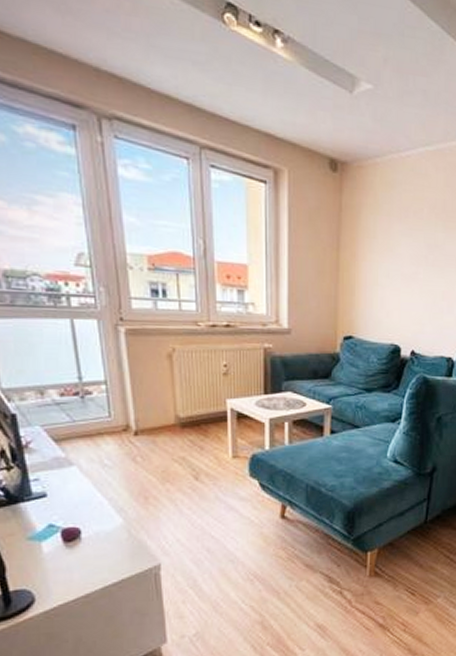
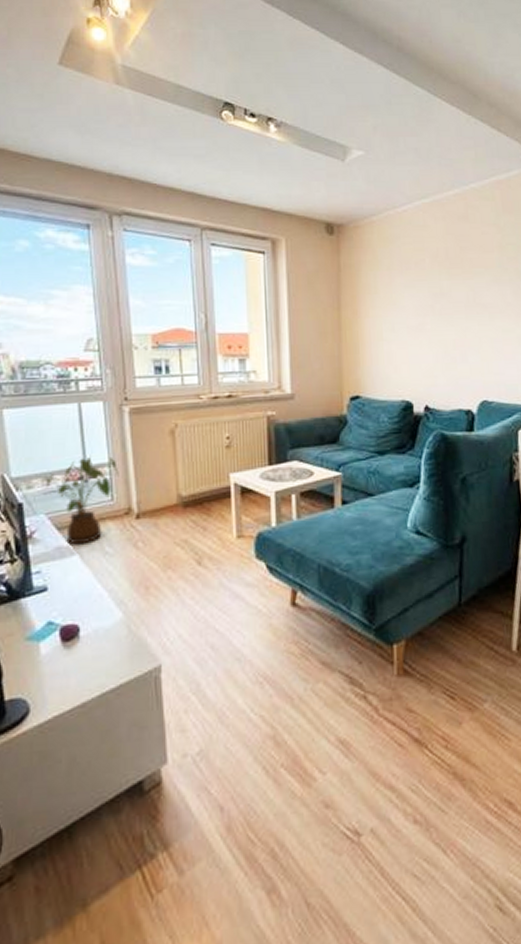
house plant: none [38,374,116,456] -> present [44,457,119,545]

